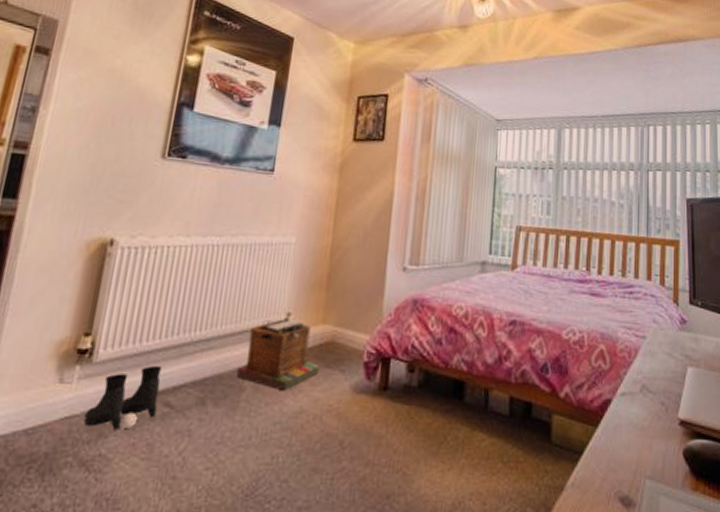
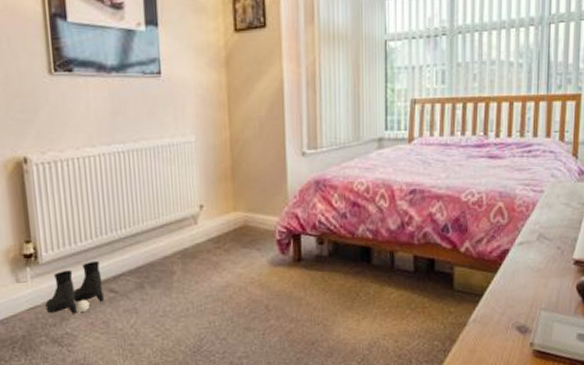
clothes hamper: present [237,318,319,392] -> none [166,210,237,271]

